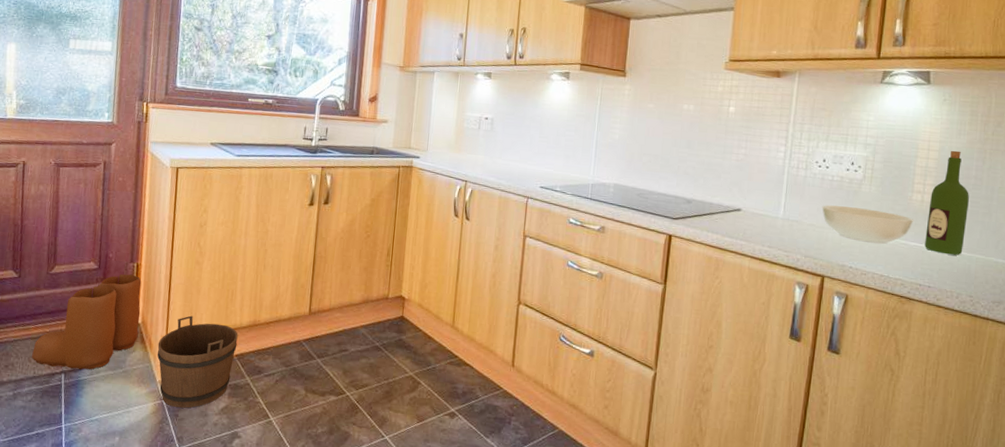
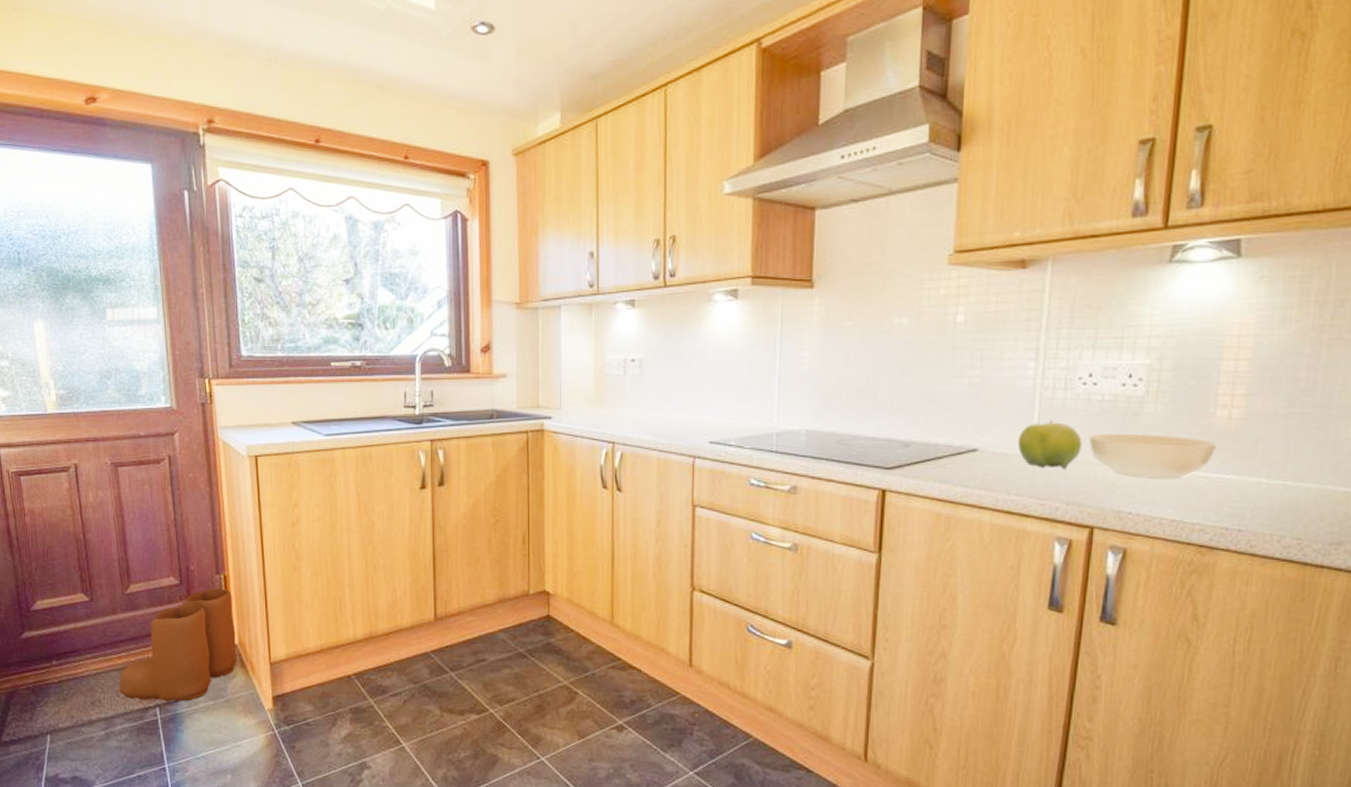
bucket: present [157,315,238,408] -> none [261,631,353,738]
fruit: none [771,192,817,231] -> present [1018,420,1082,470]
wine bottle: present [924,150,969,256] -> none [1233,345,1297,486]

